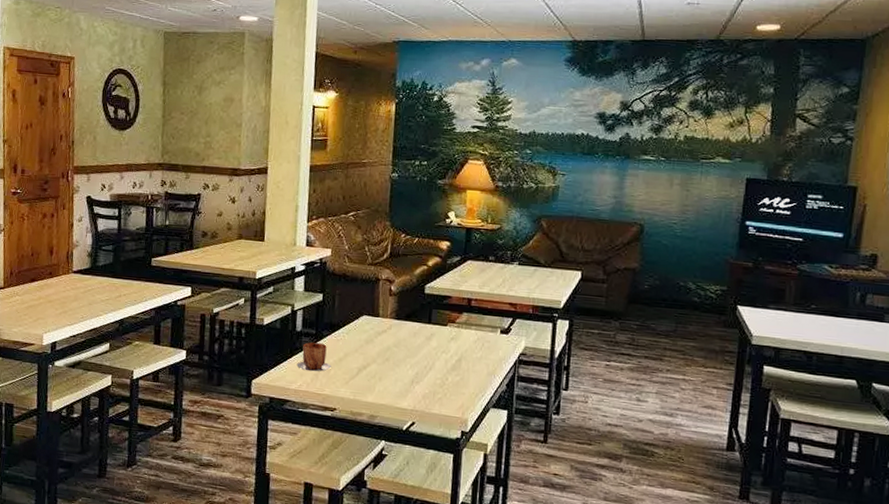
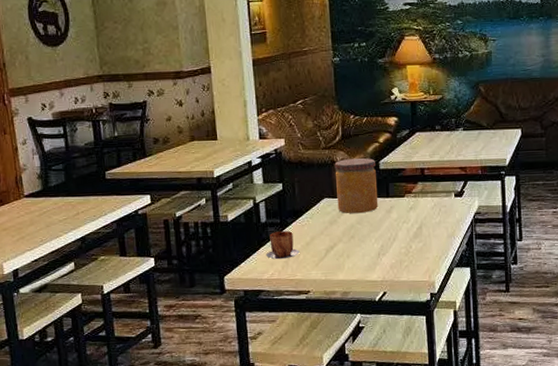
jar: none [376,278,421,336] -> present [334,157,379,214]

